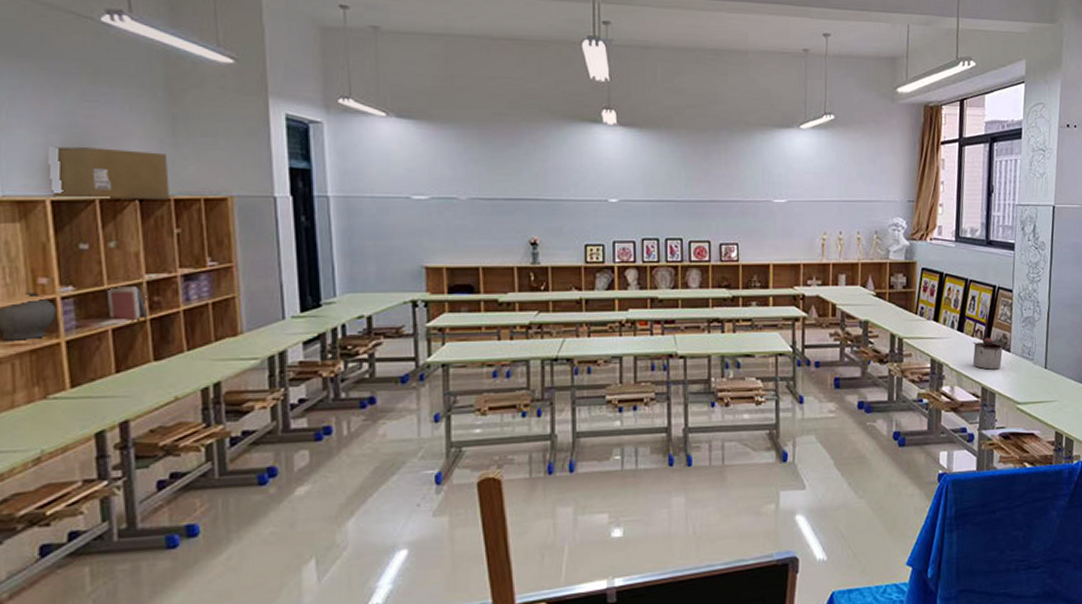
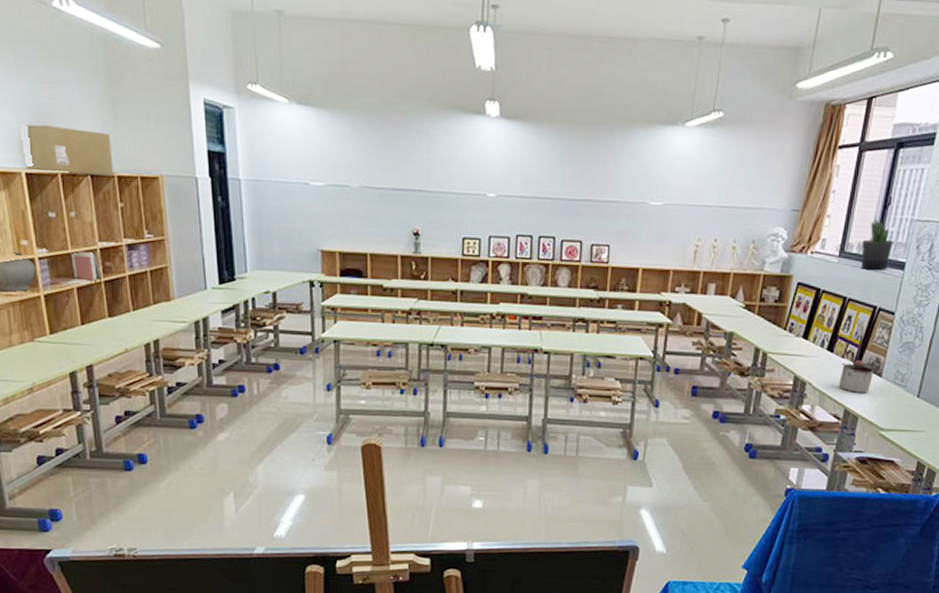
planter: none [974,203,1002,252] -> present [861,216,894,270]

